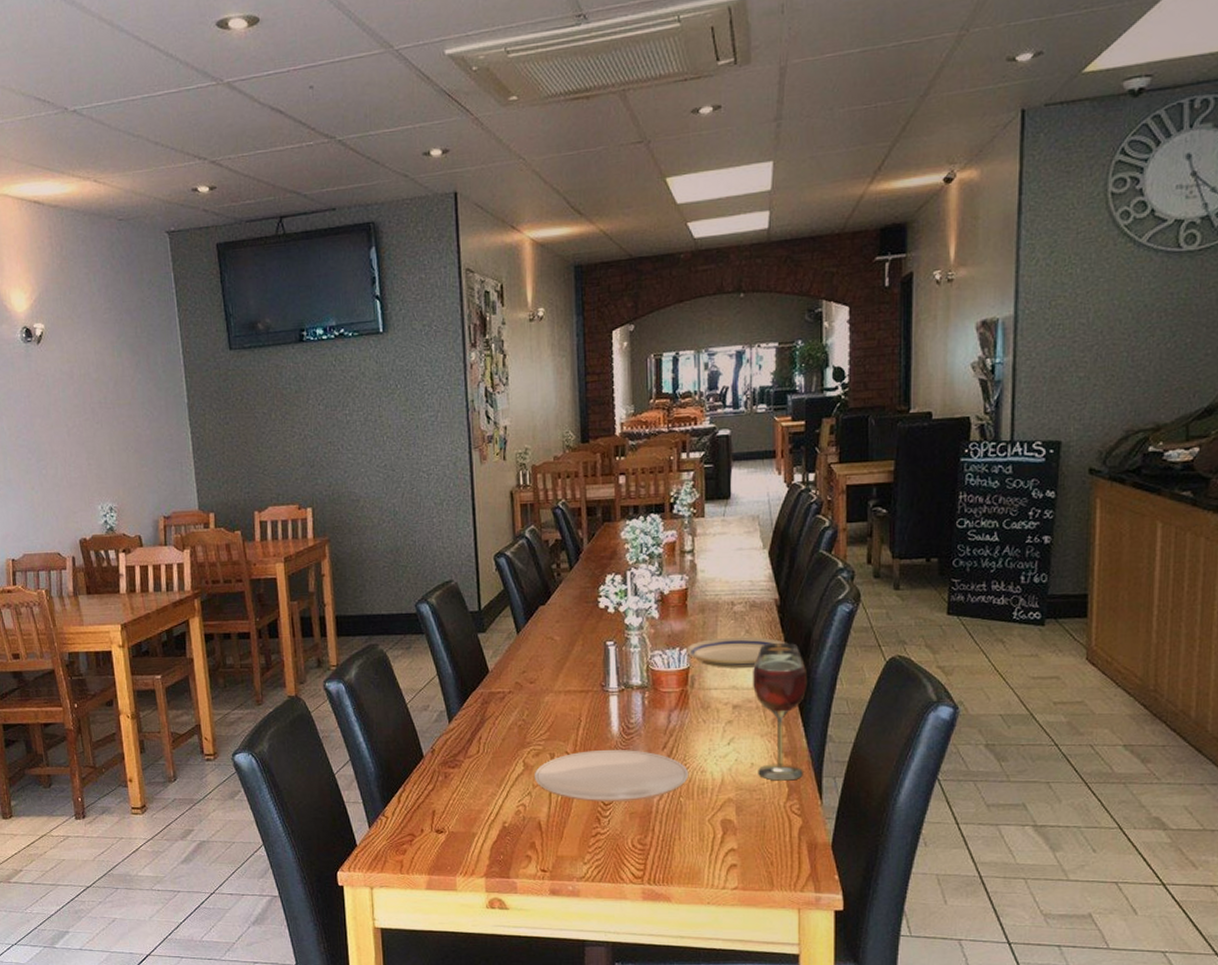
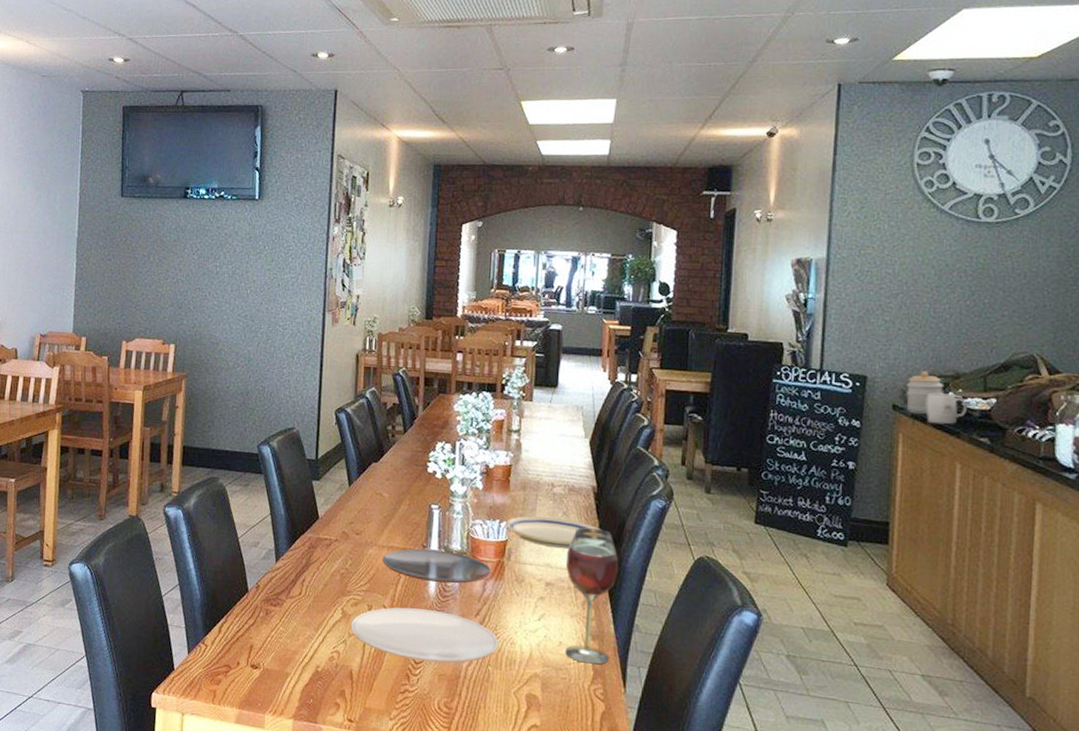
plate: none [559,687,676,721] -> present [382,548,492,584]
jar: none [1103,428,1145,476] -> present [906,371,945,415]
mug: none [1124,448,1168,484] -> present [925,393,967,425]

